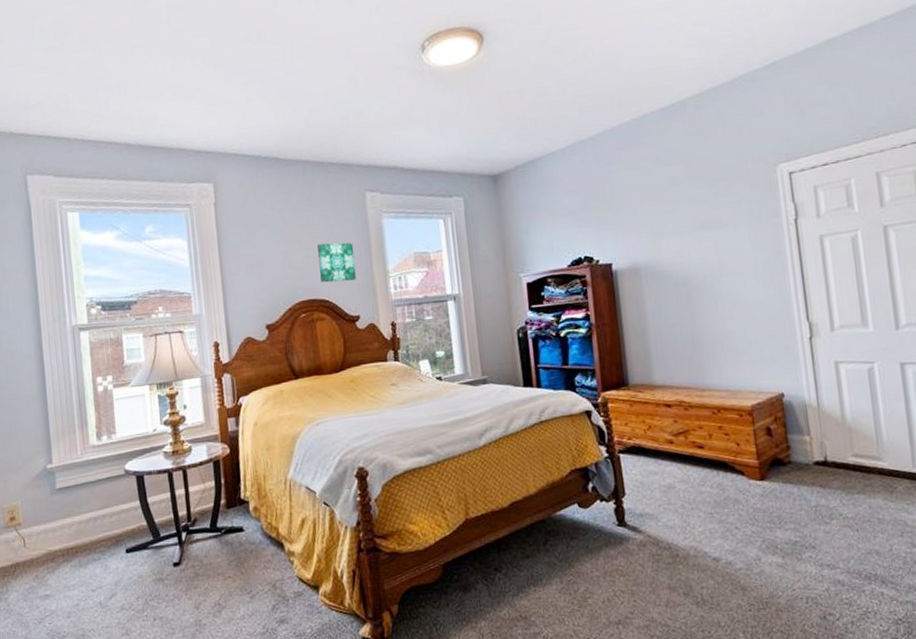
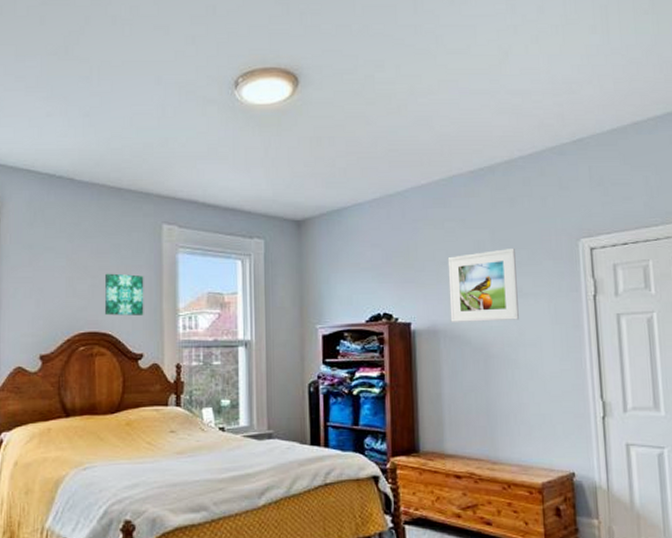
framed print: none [644,180,720,259] -> present [447,247,519,322]

